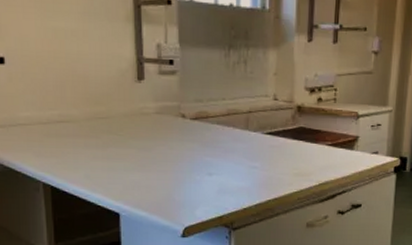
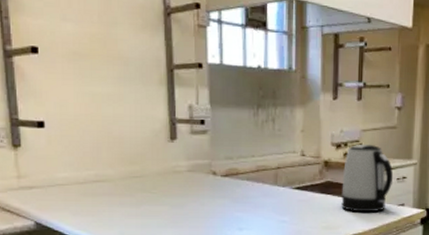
kettle: none [314,89,368,160] -> present [341,144,394,213]

